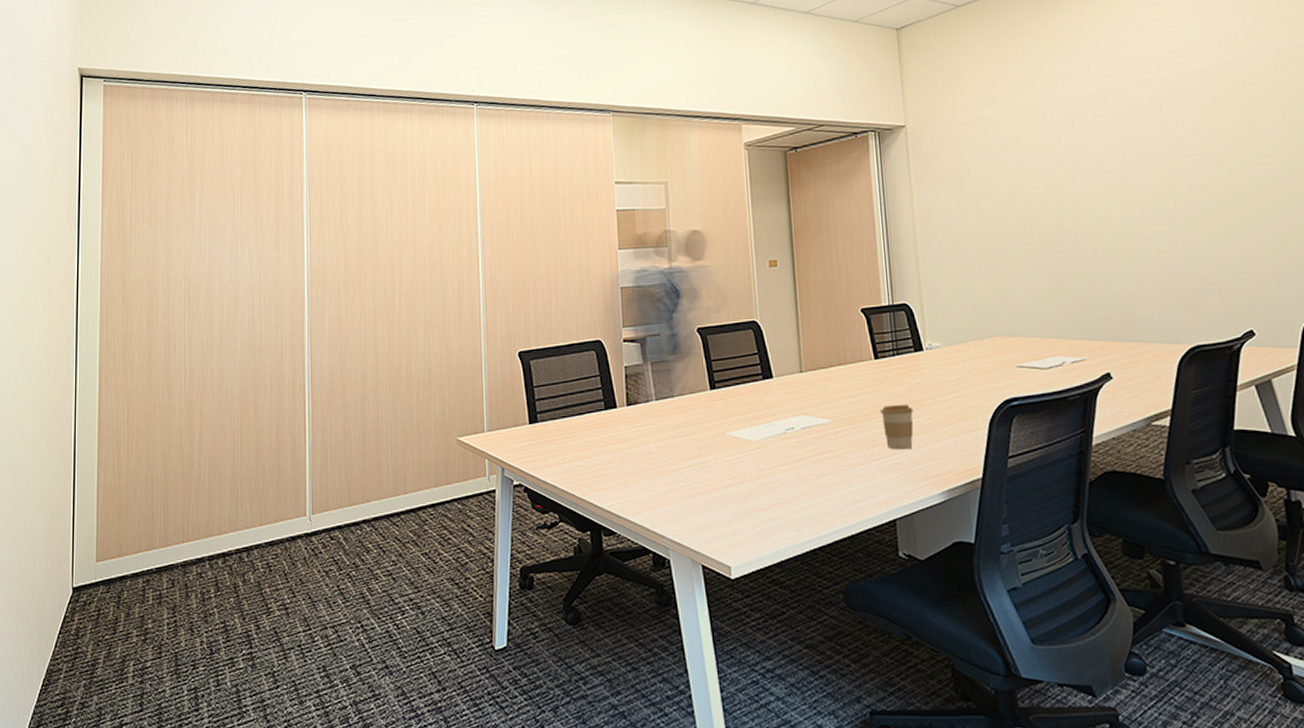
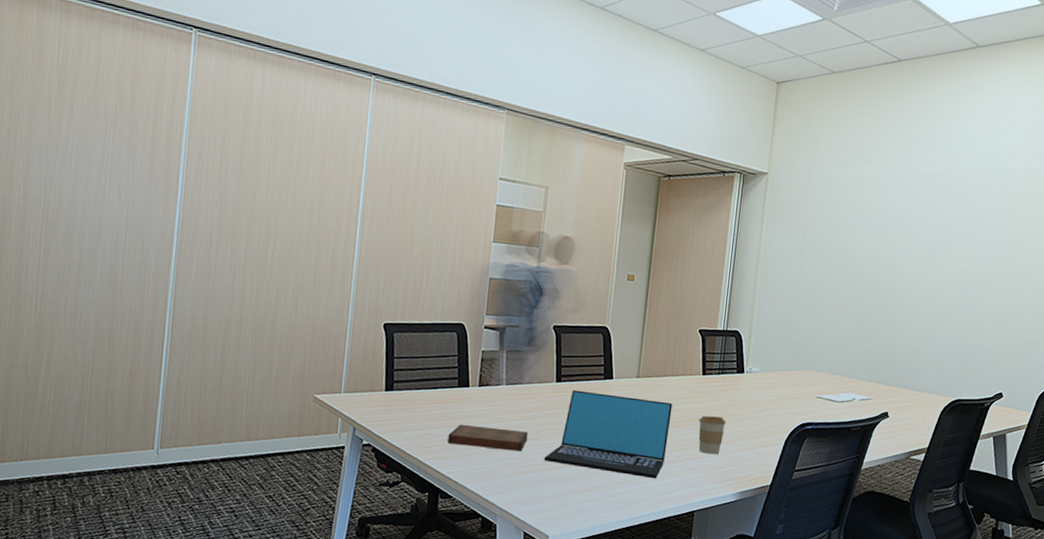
book: none [602,449,689,474] -> present [447,424,528,452]
laptop: none [711,395,850,487] -> present [544,390,673,479]

